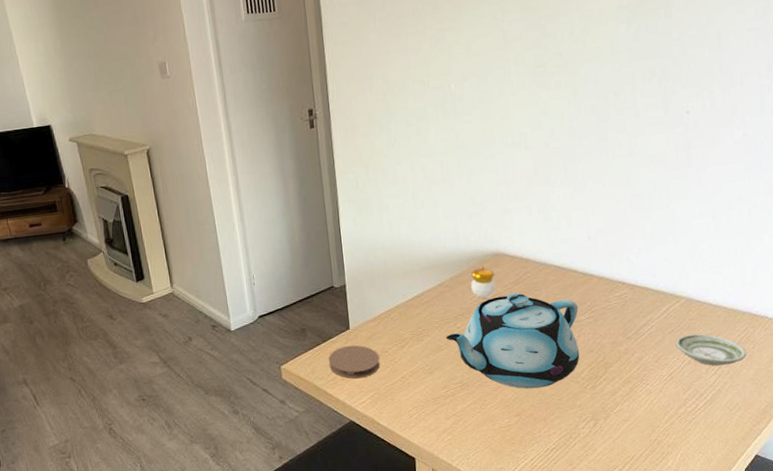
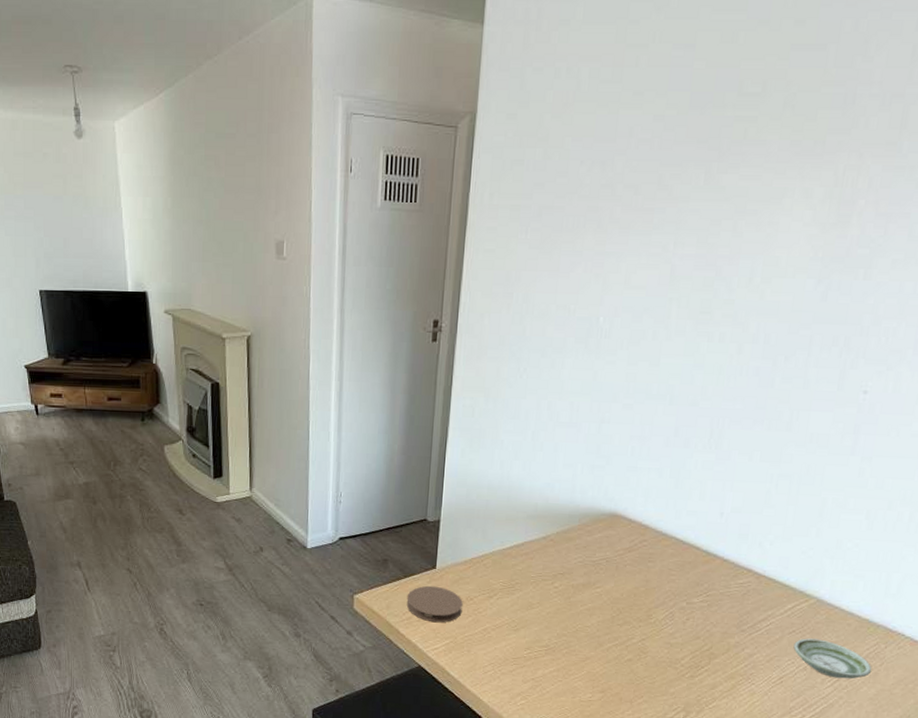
teapot: present [446,293,580,389] -> none [540,561,693,668]
candle: present [470,265,496,298] -> none [577,524,608,560]

